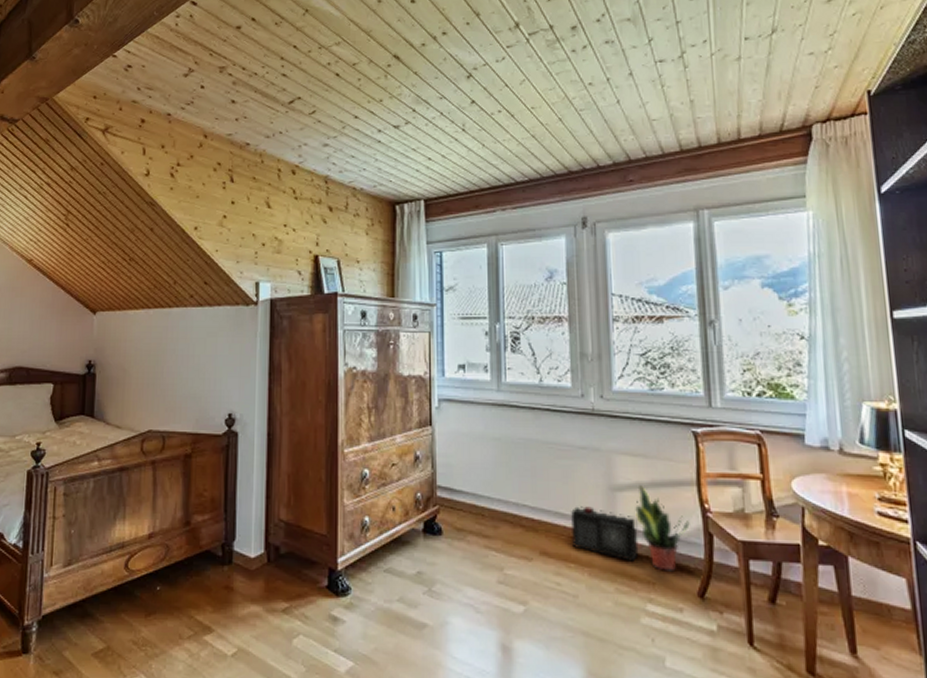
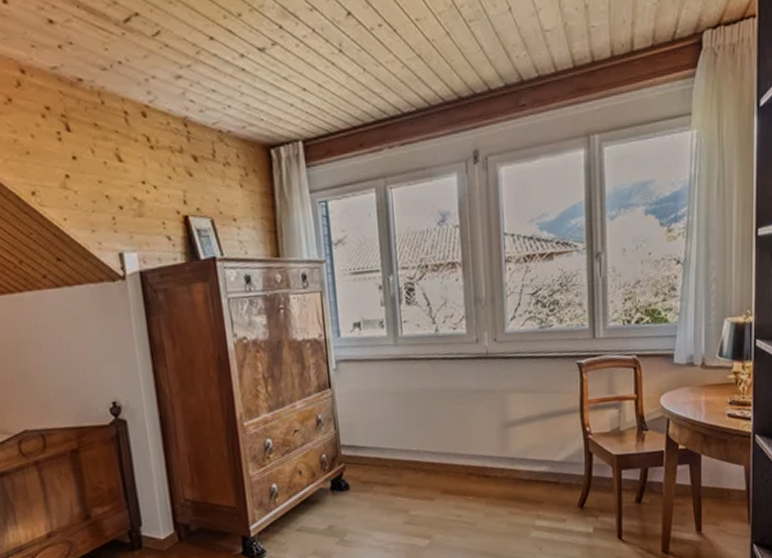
speaker: present [570,506,639,562] -> none [467,444,529,487]
potted plant: present [635,484,690,571] -> none [526,417,573,491]

